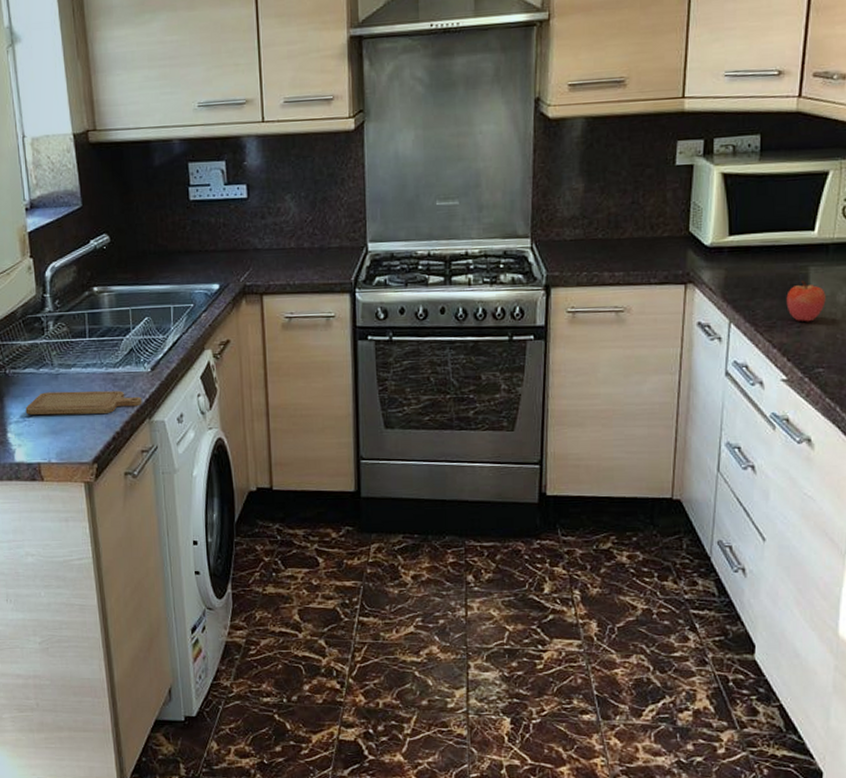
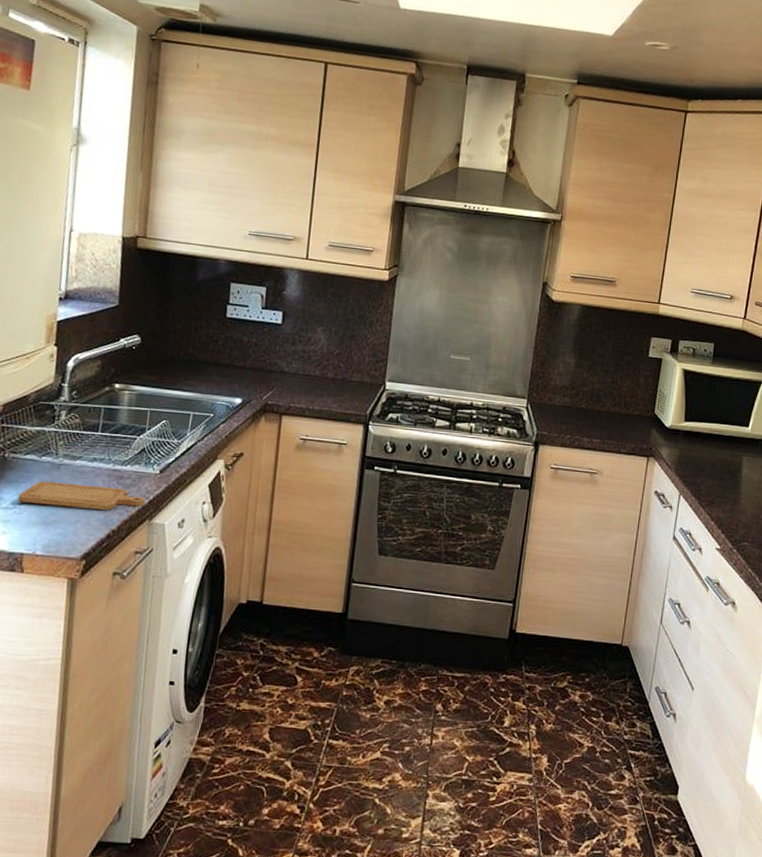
apple: present [786,280,826,322] -> none [724,466,754,502]

